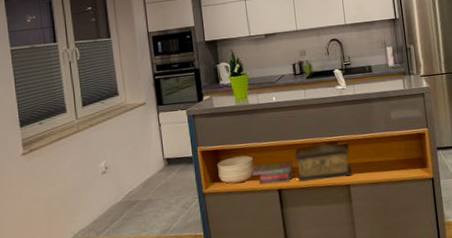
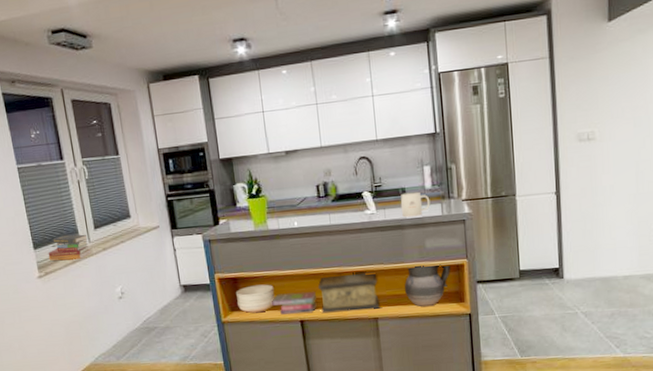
books: none [34,111,78,138] -> present [48,234,91,261]
mug: none [367,69,394,92] -> present [400,192,431,218]
ceramic jug: none [373,133,414,173] -> present [404,264,450,307]

